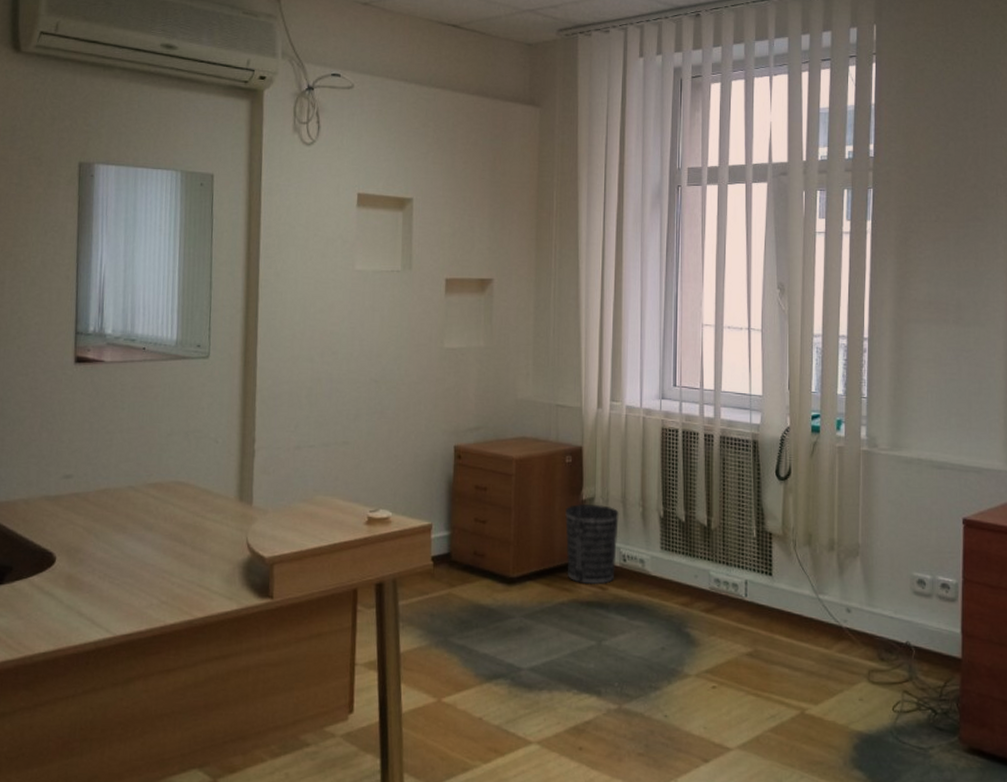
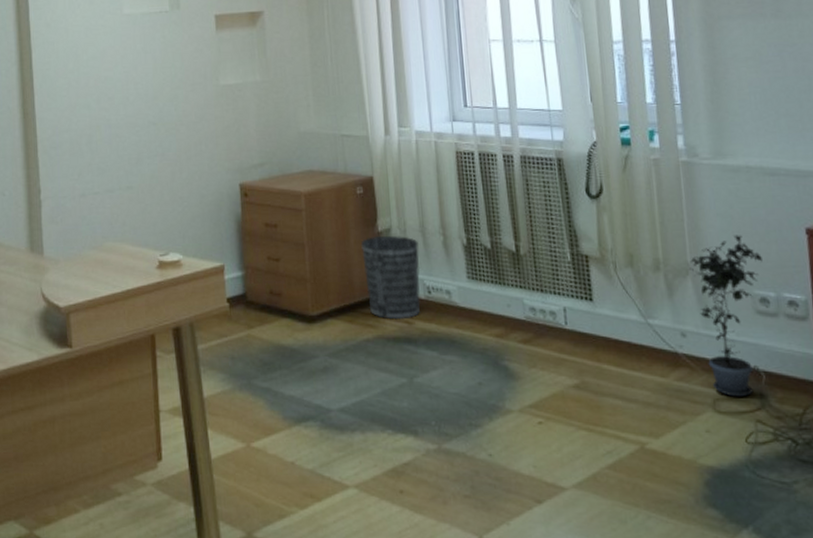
potted plant: none [858,521,923,669] -> present [688,235,762,397]

